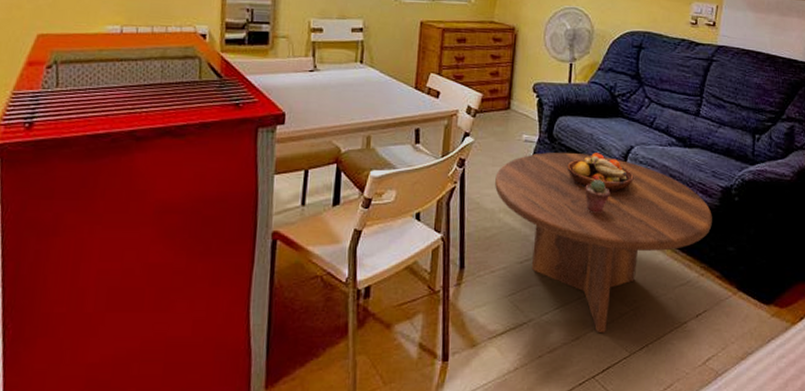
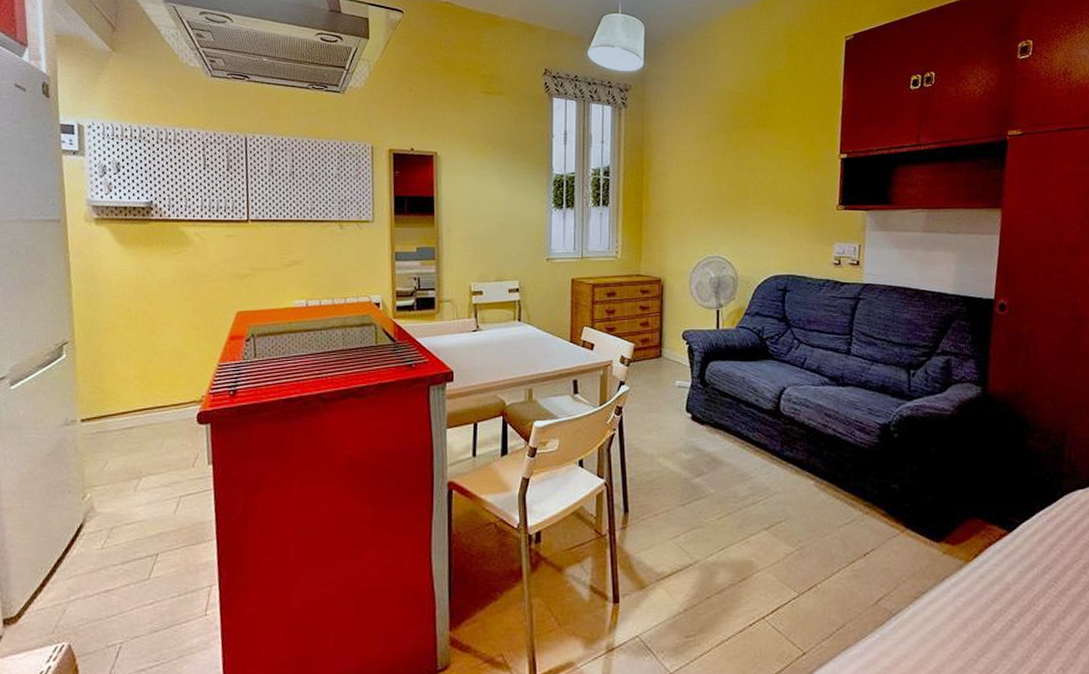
coffee table: present [495,152,712,334] -> none [652,397,873,574]
fruit bowl: present [567,153,634,191] -> none [721,395,789,432]
potted succulent: present [585,180,611,214] -> none [740,422,767,456]

